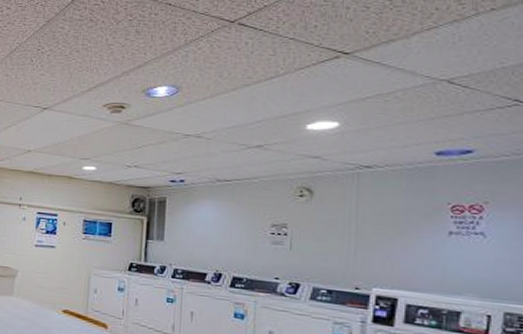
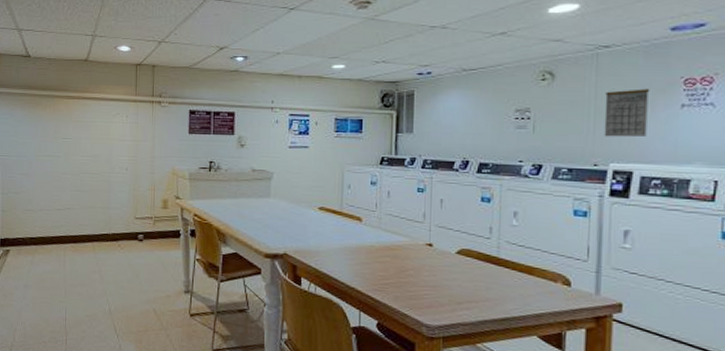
calendar: none [366,212,415,263] -> present [604,89,650,138]

